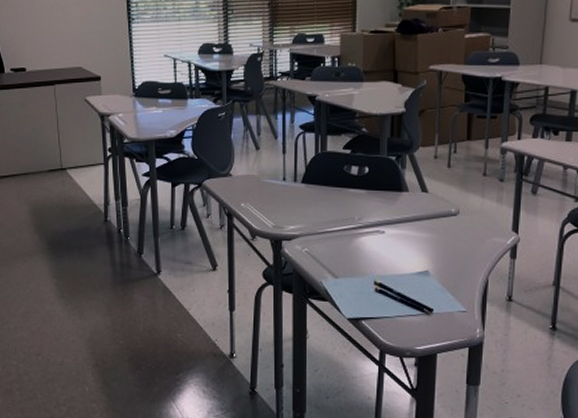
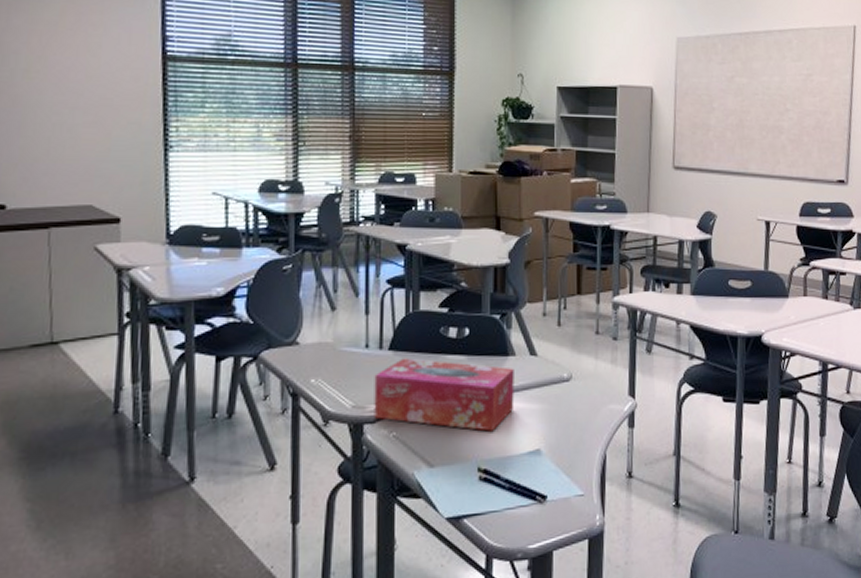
tissue box: none [290,190,407,253] -> present [374,358,515,432]

